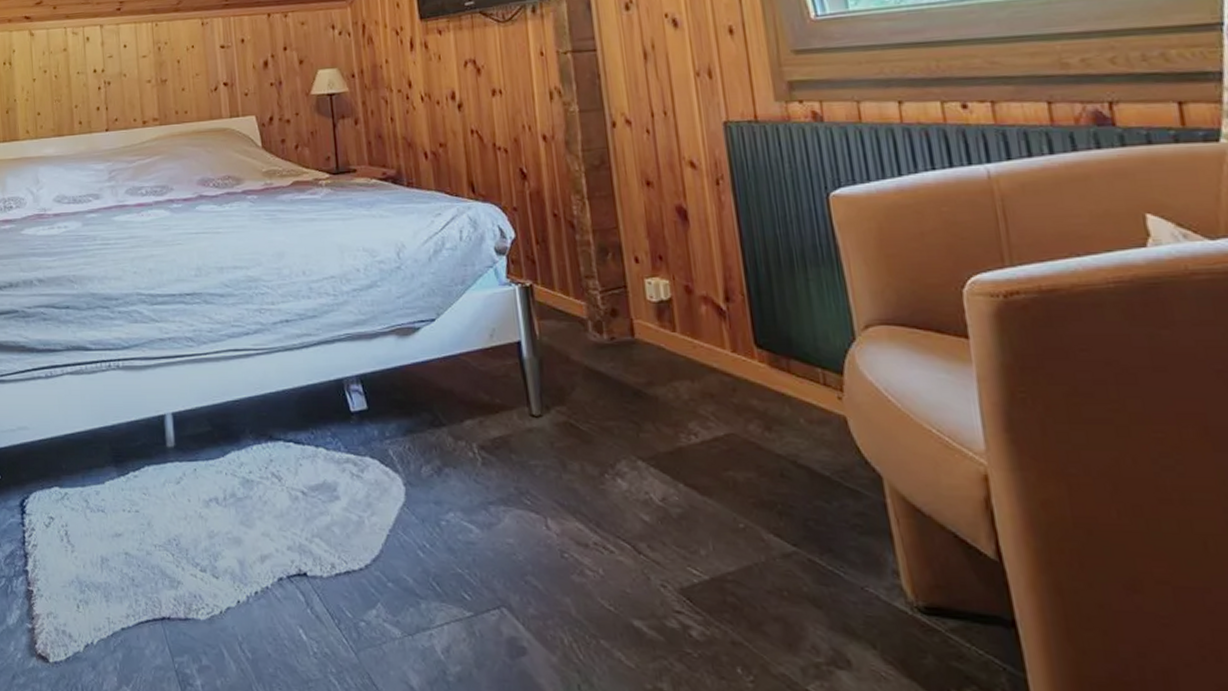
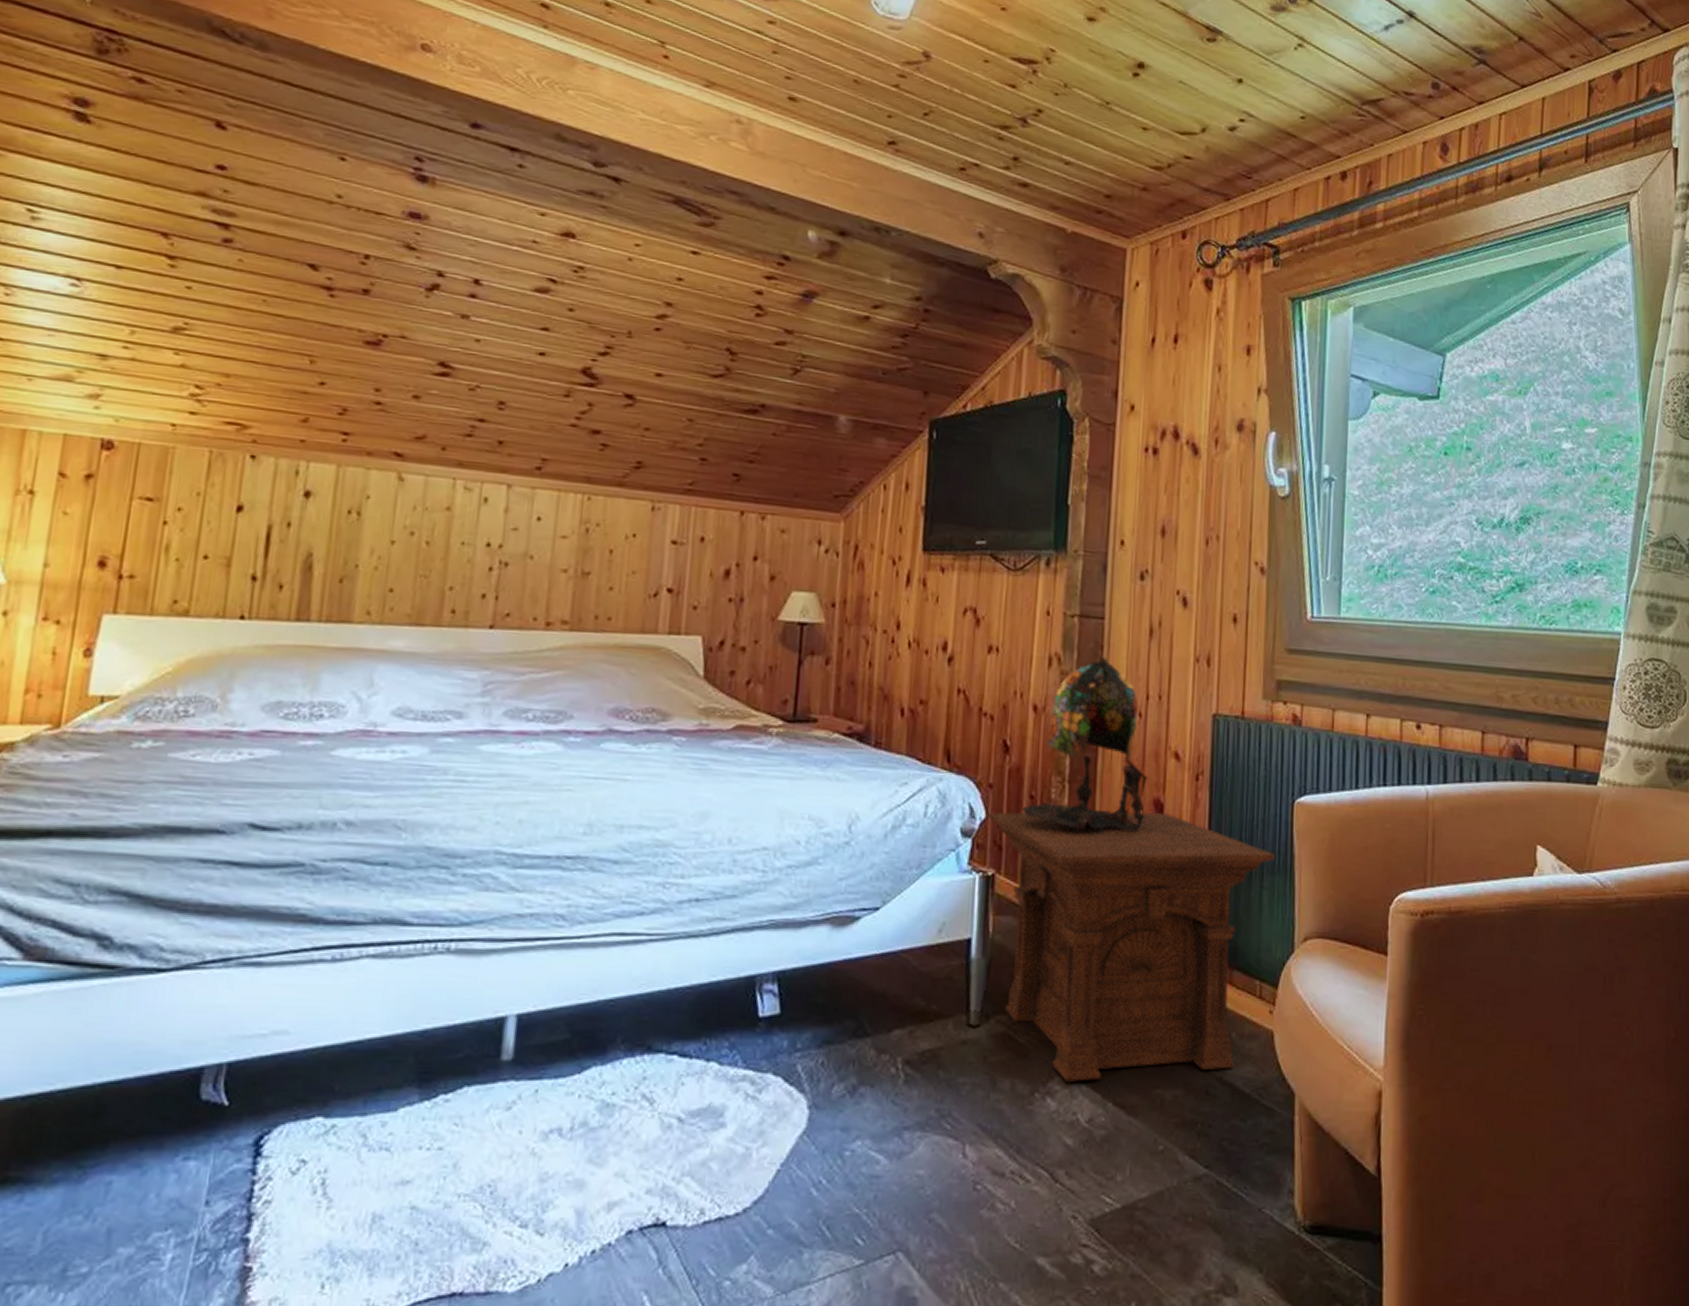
side table: none [516,217,817,464] -> present [987,812,1275,1082]
table lamp: none [546,84,669,242] -> present [1020,656,1149,833]

